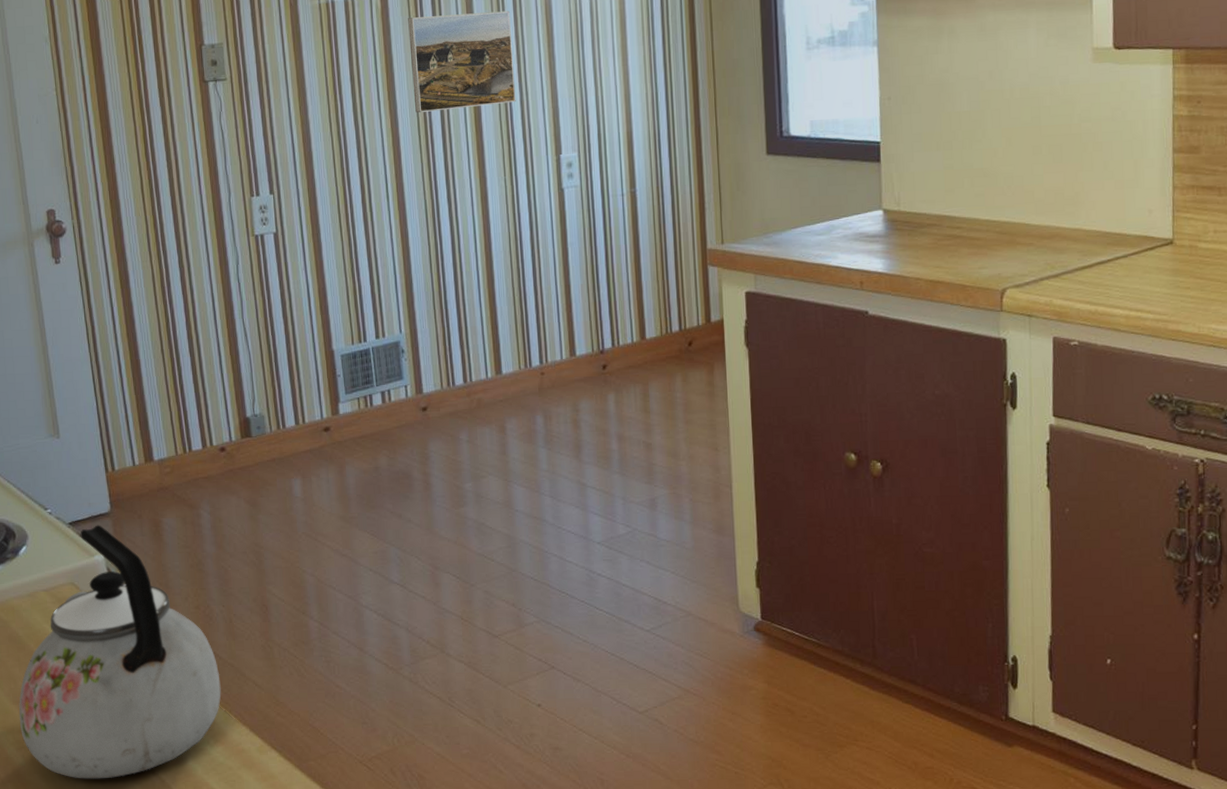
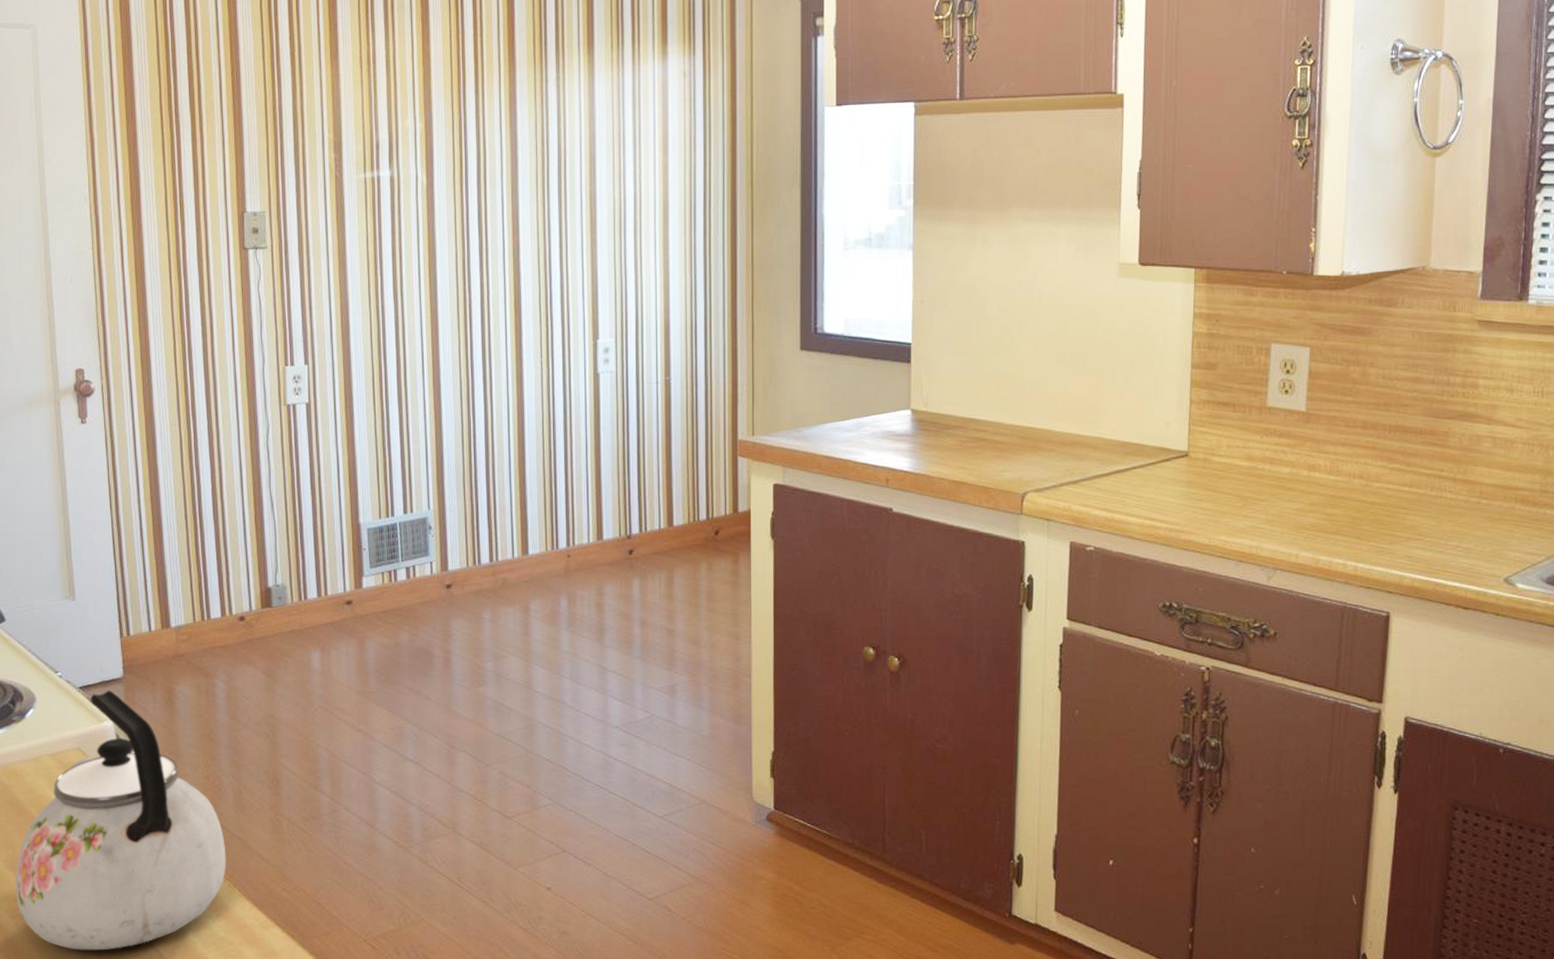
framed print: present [408,10,516,113] -> none [453,195,556,292]

